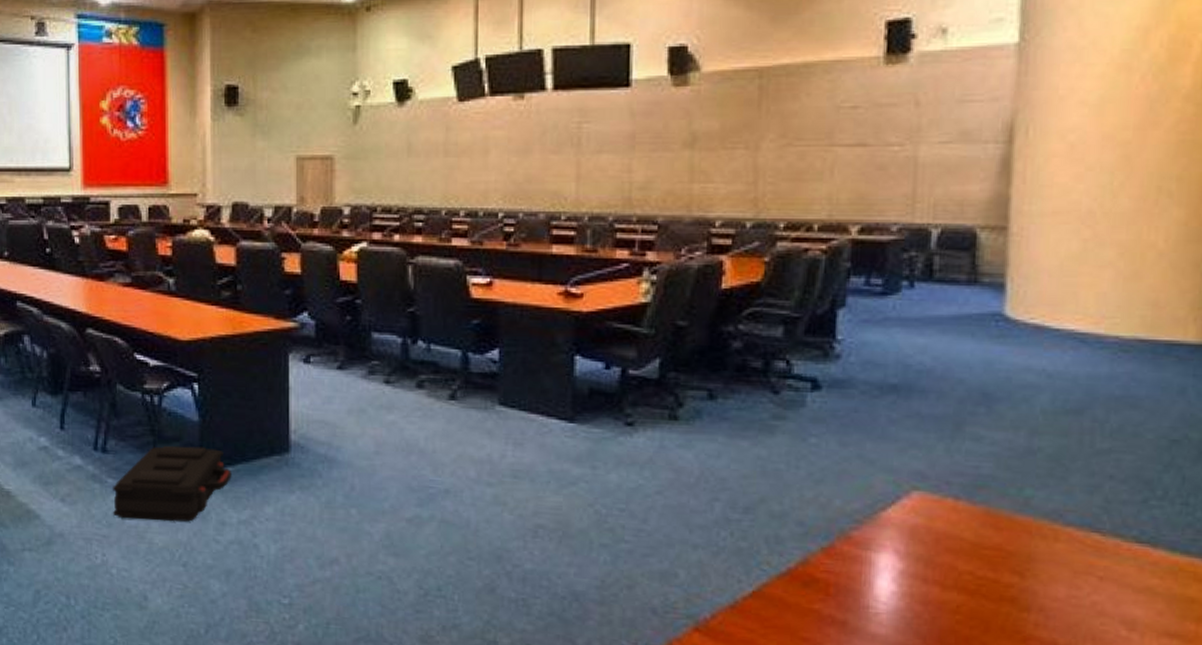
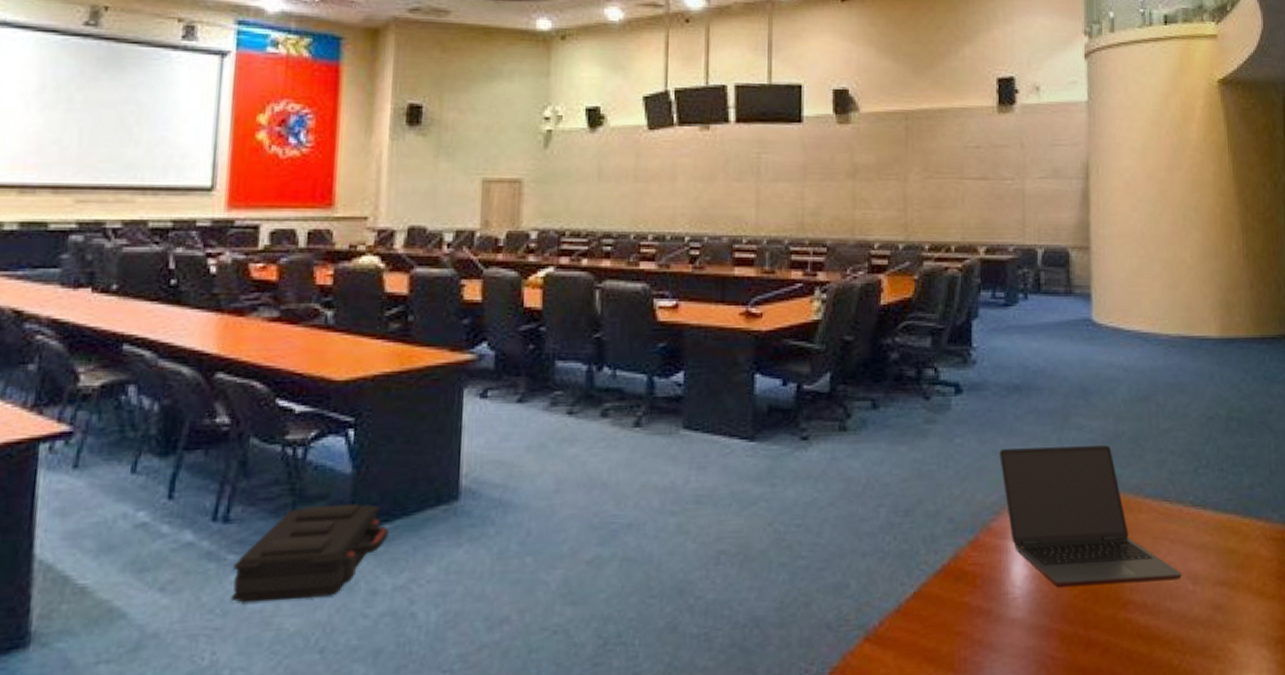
laptop: none [866,454,1111,623] -> present [999,445,1181,588]

